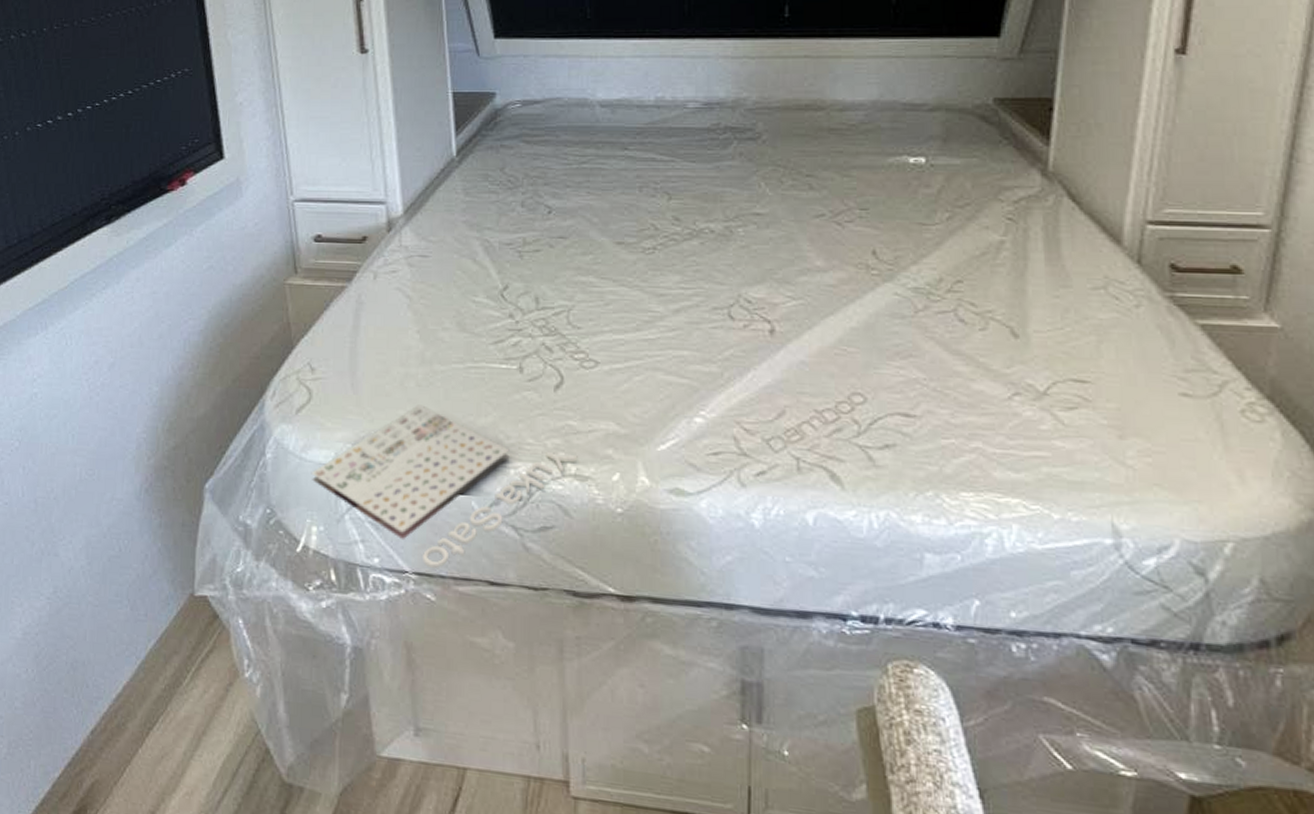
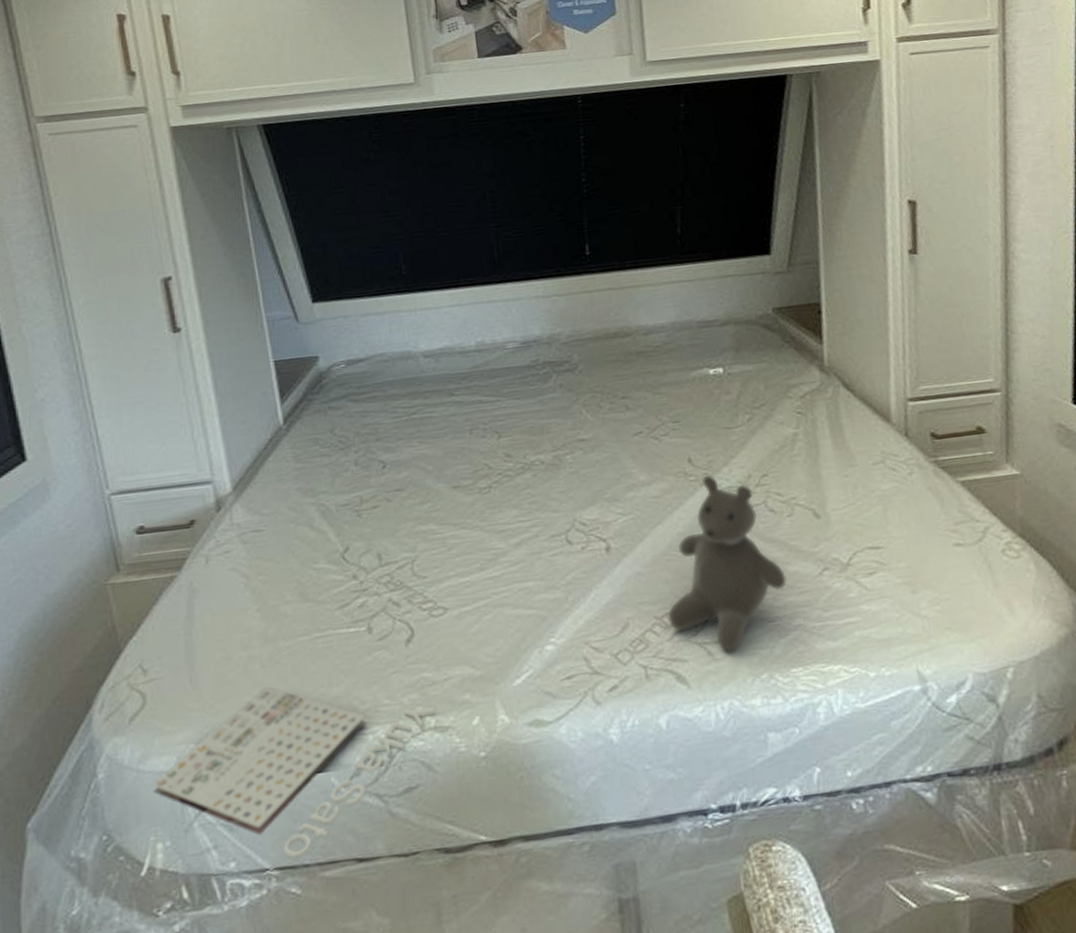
stuffed bear: none [829,271,969,461] -> present [667,474,787,652]

